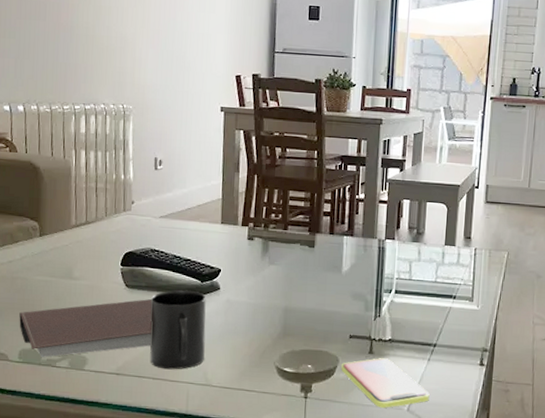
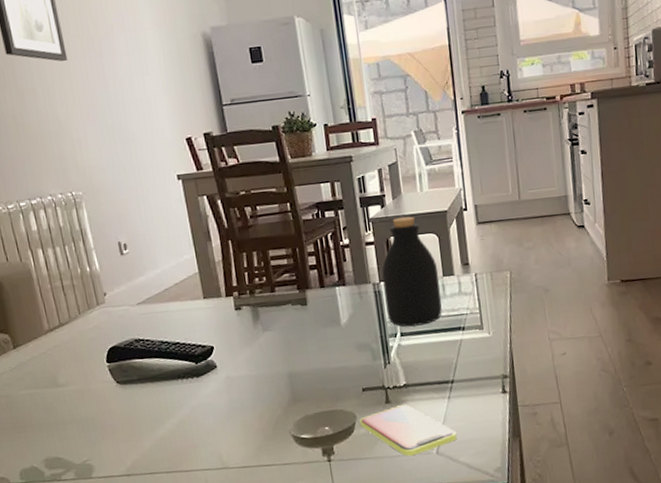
notebook: present [19,298,152,357] -> none [10,390,158,473]
mug: present [150,290,206,370] -> none [146,374,216,461]
bottle: none [386,183,442,287] -> present [381,216,442,327]

